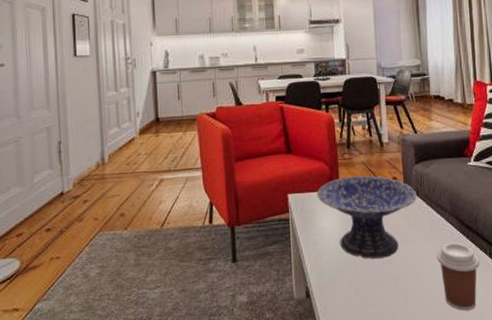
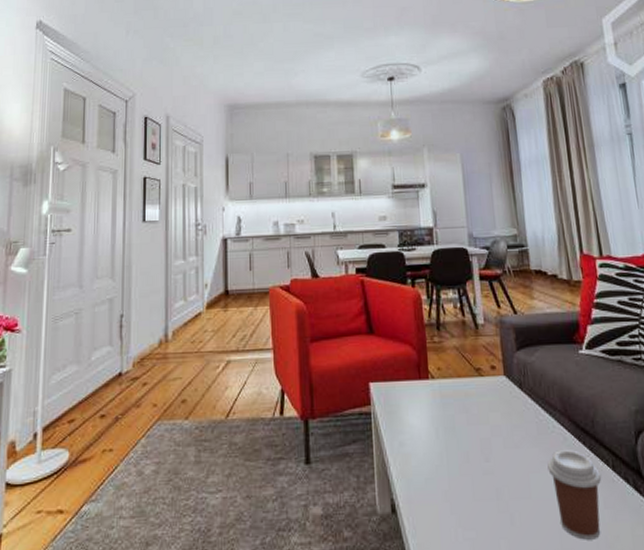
decorative bowl: present [316,175,417,259] -> none [402,363,520,467]

